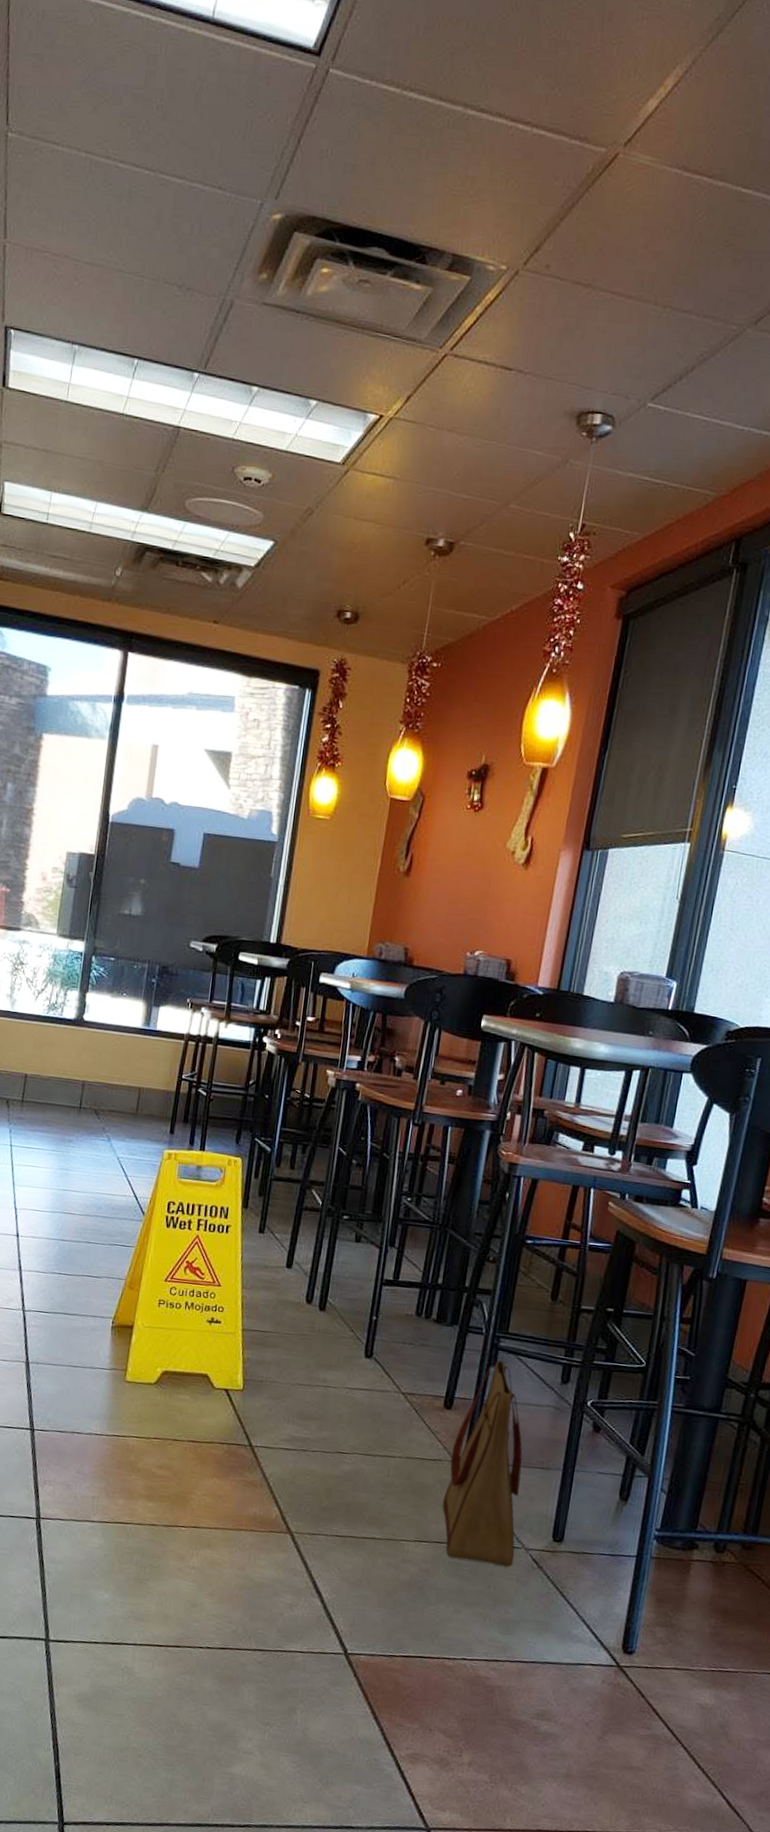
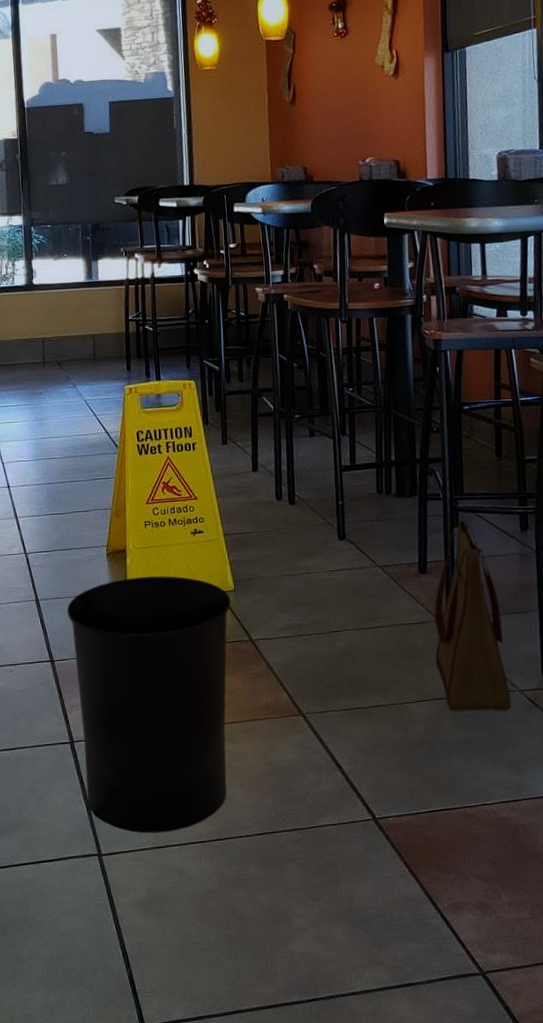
waste bin: none [44,1356,237,1630] -> present [67,576,231,833]

